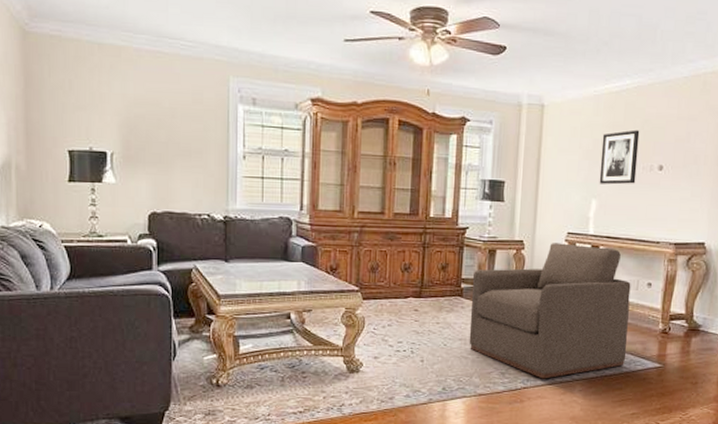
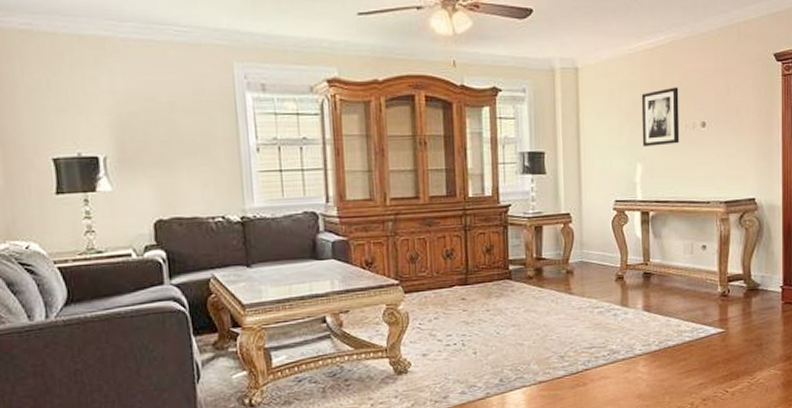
chair: present [469,243,631,379] -> none [520,212,688,358]

